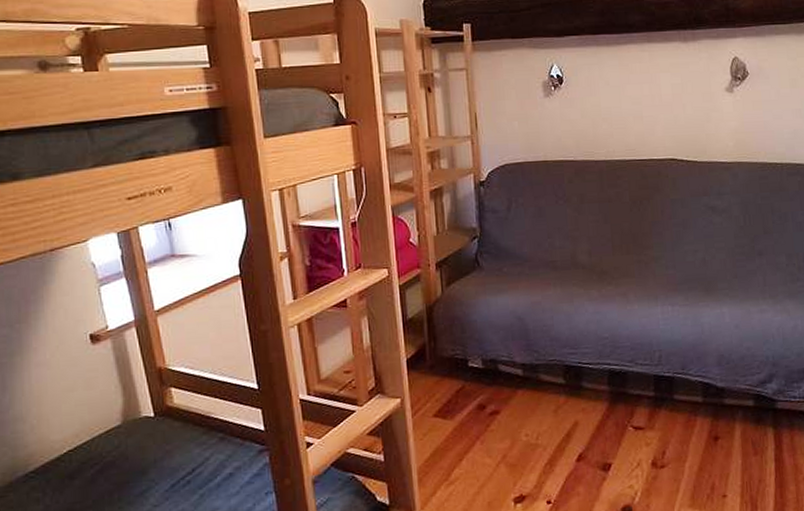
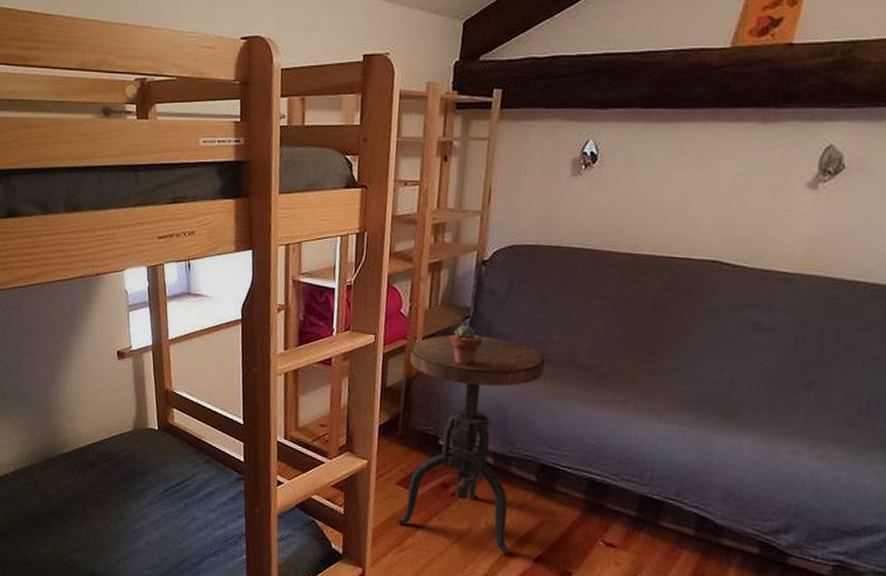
side table: none [426,253,553,461] -> present [398,335,546,554]
potted succulent: none [463,245,492,286] -> present [451,325,482,367]

